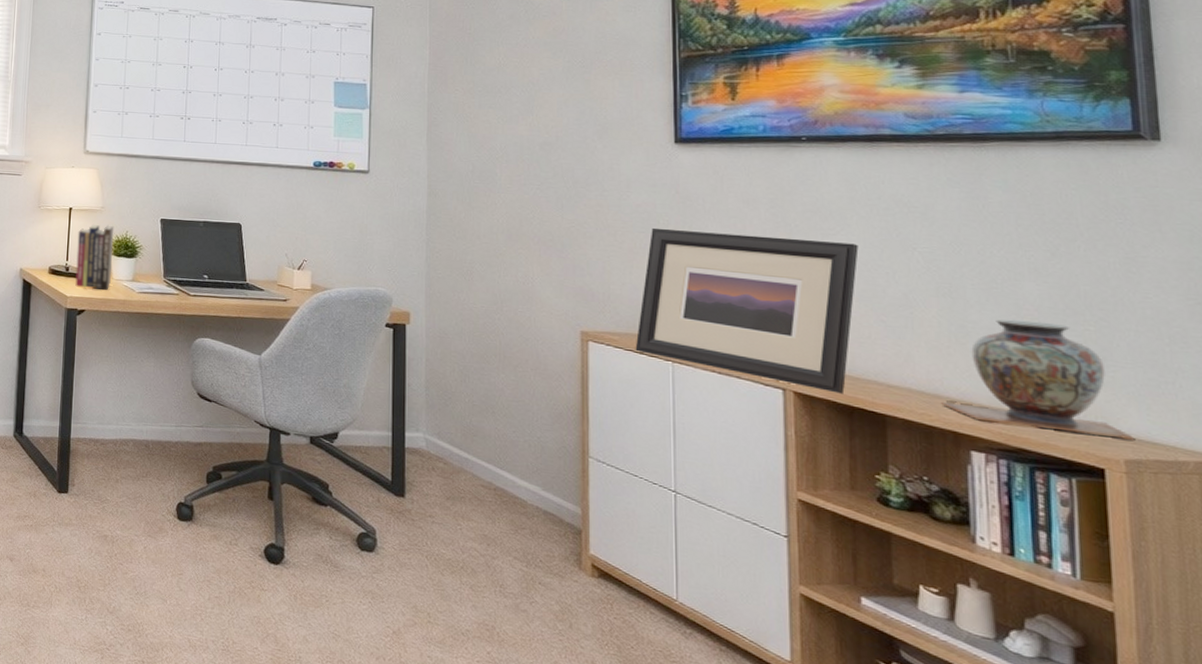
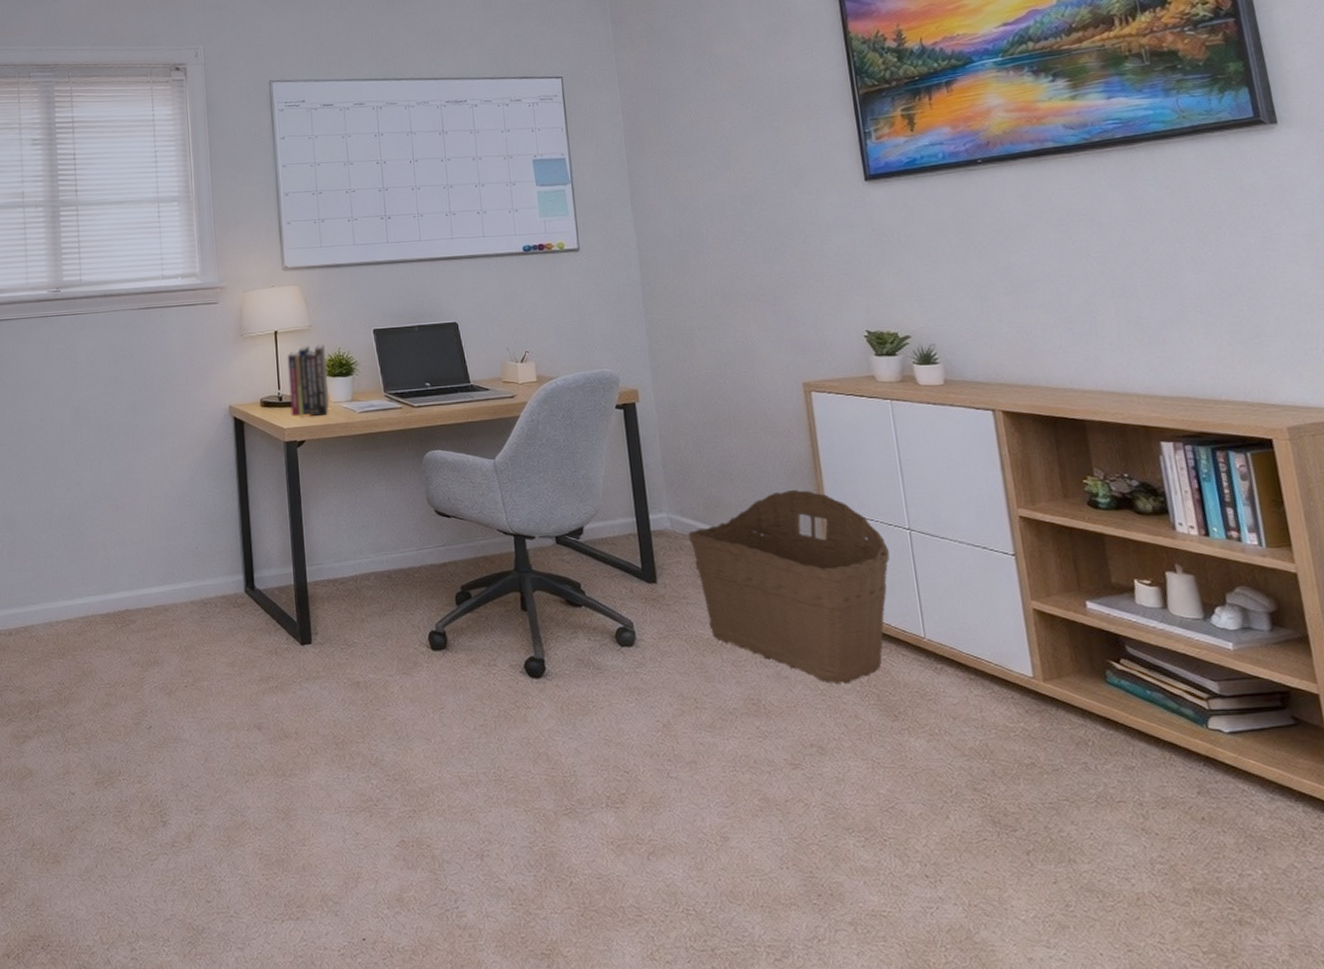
wicker basket: none [443,432,650,629] -> present [688,489,890,683]
picture frame: present [635,227,859,394] -> none [854,257,1047,407]
decorative vase: present [941,319,1135,440] -> none [1130,308,1293,412]

